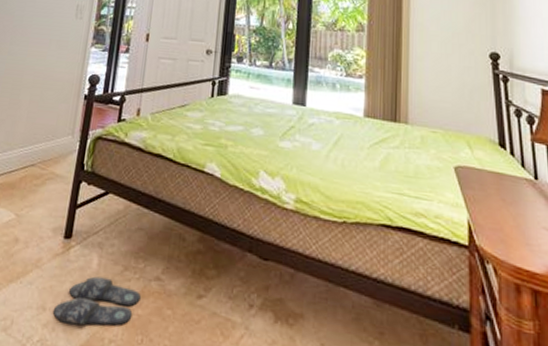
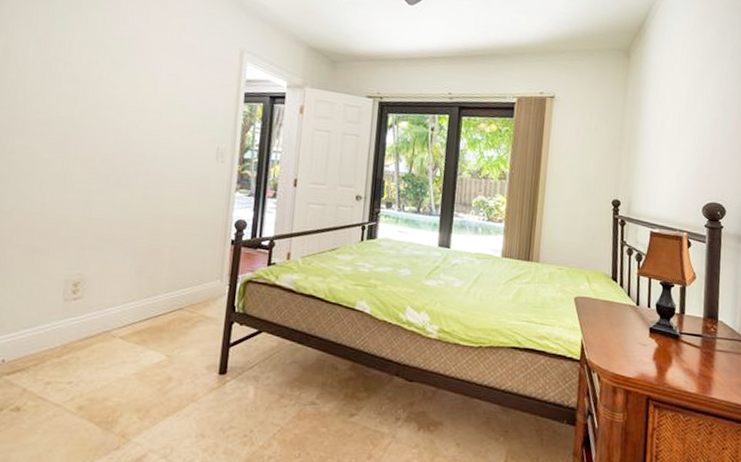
slippers: present [53,276,141,326] -> none [213,405,297,448]

